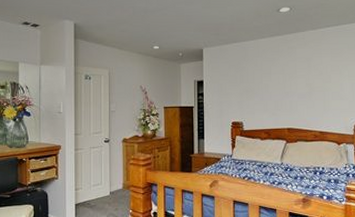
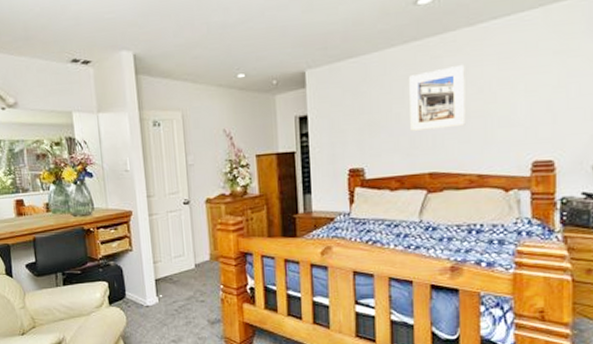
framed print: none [274,54,311,97] -> present [409,64,466,131]

